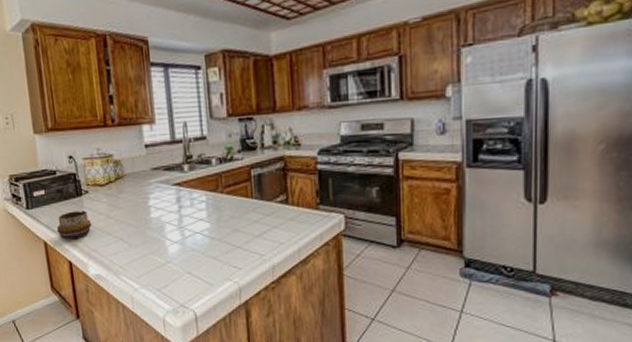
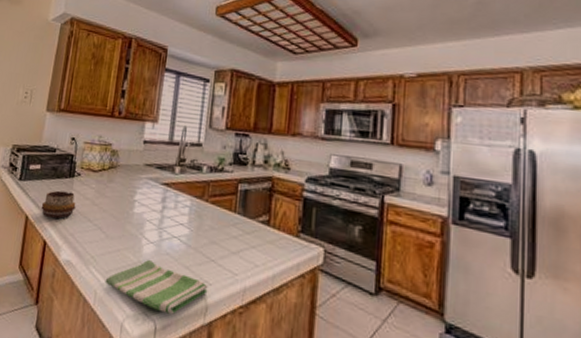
dish towel: none [138,258,239,302] -> present [105,259,208,315]

